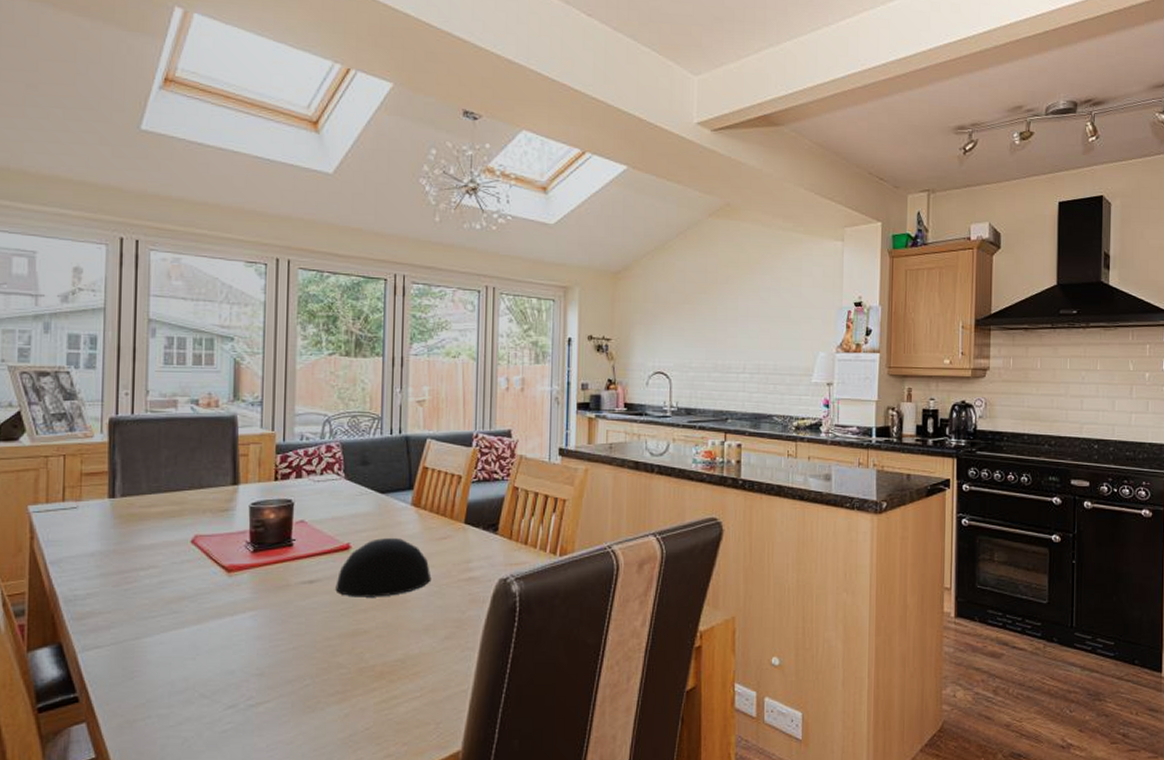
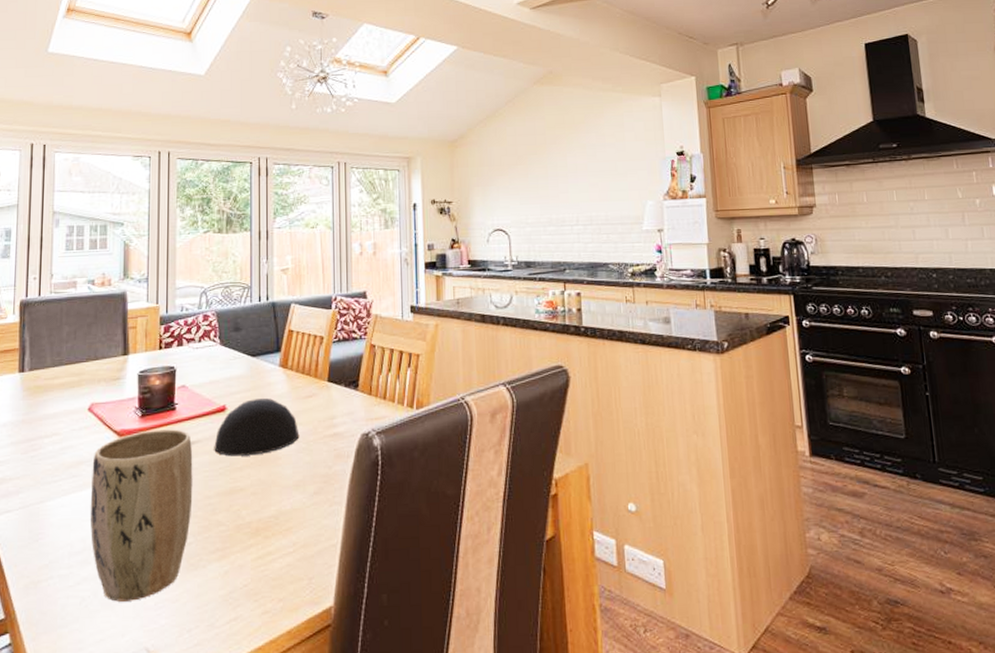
plant pot: none [193,567,312,743] -> present [90,429,193,602]

